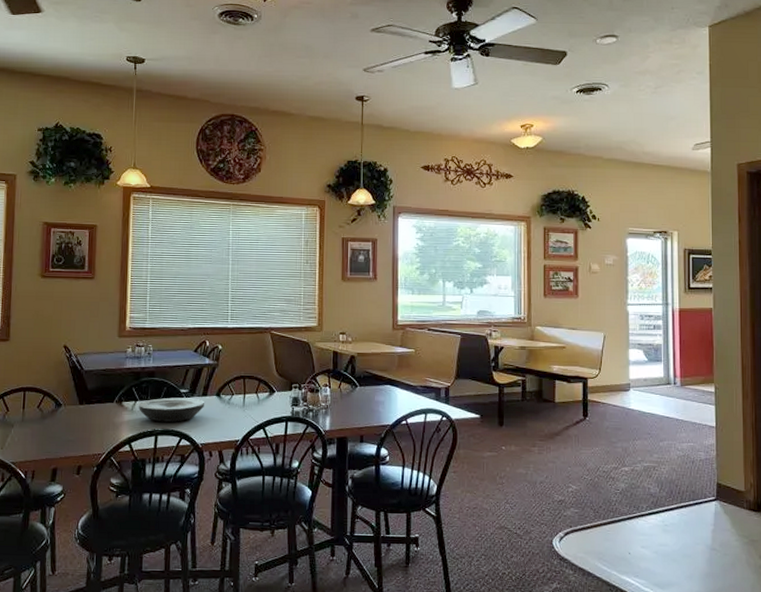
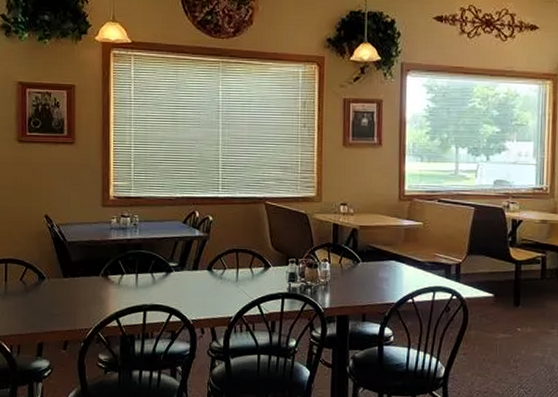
plate: present [139,397,205,422] -> none [126,271,196,297]

